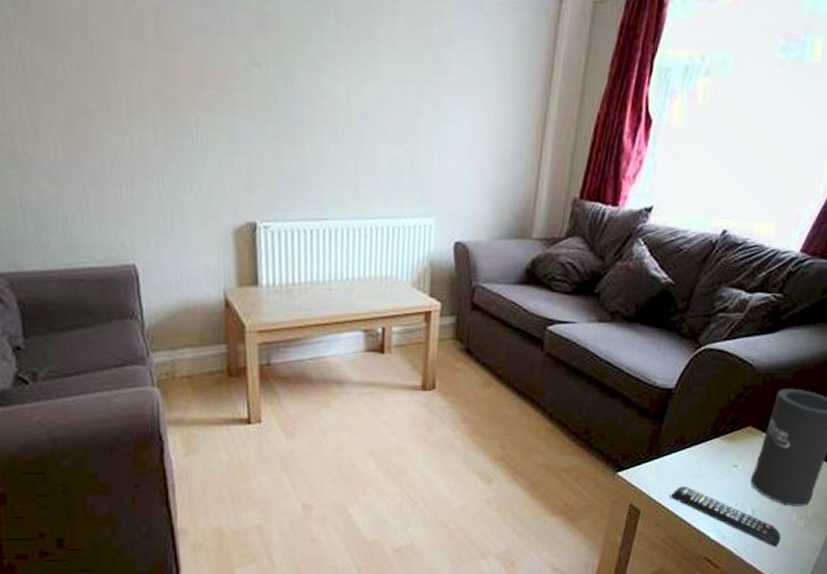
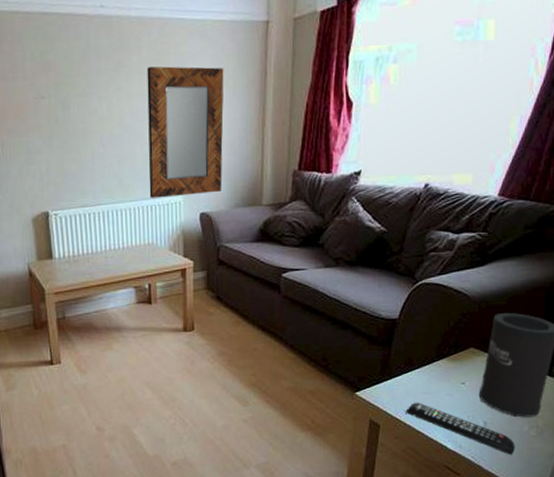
home mirror: none [392,41,501,218] -> present [146,66,224,198]

